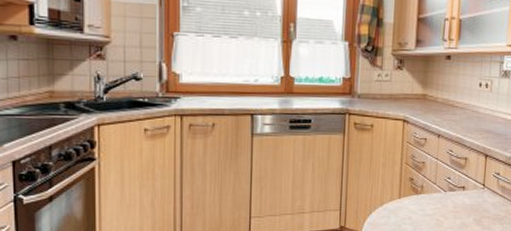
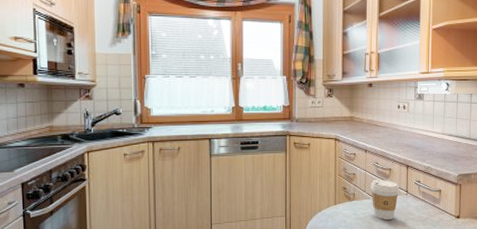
coffee cup: none [441,170,475,217] -> present [370,179,399,220]

